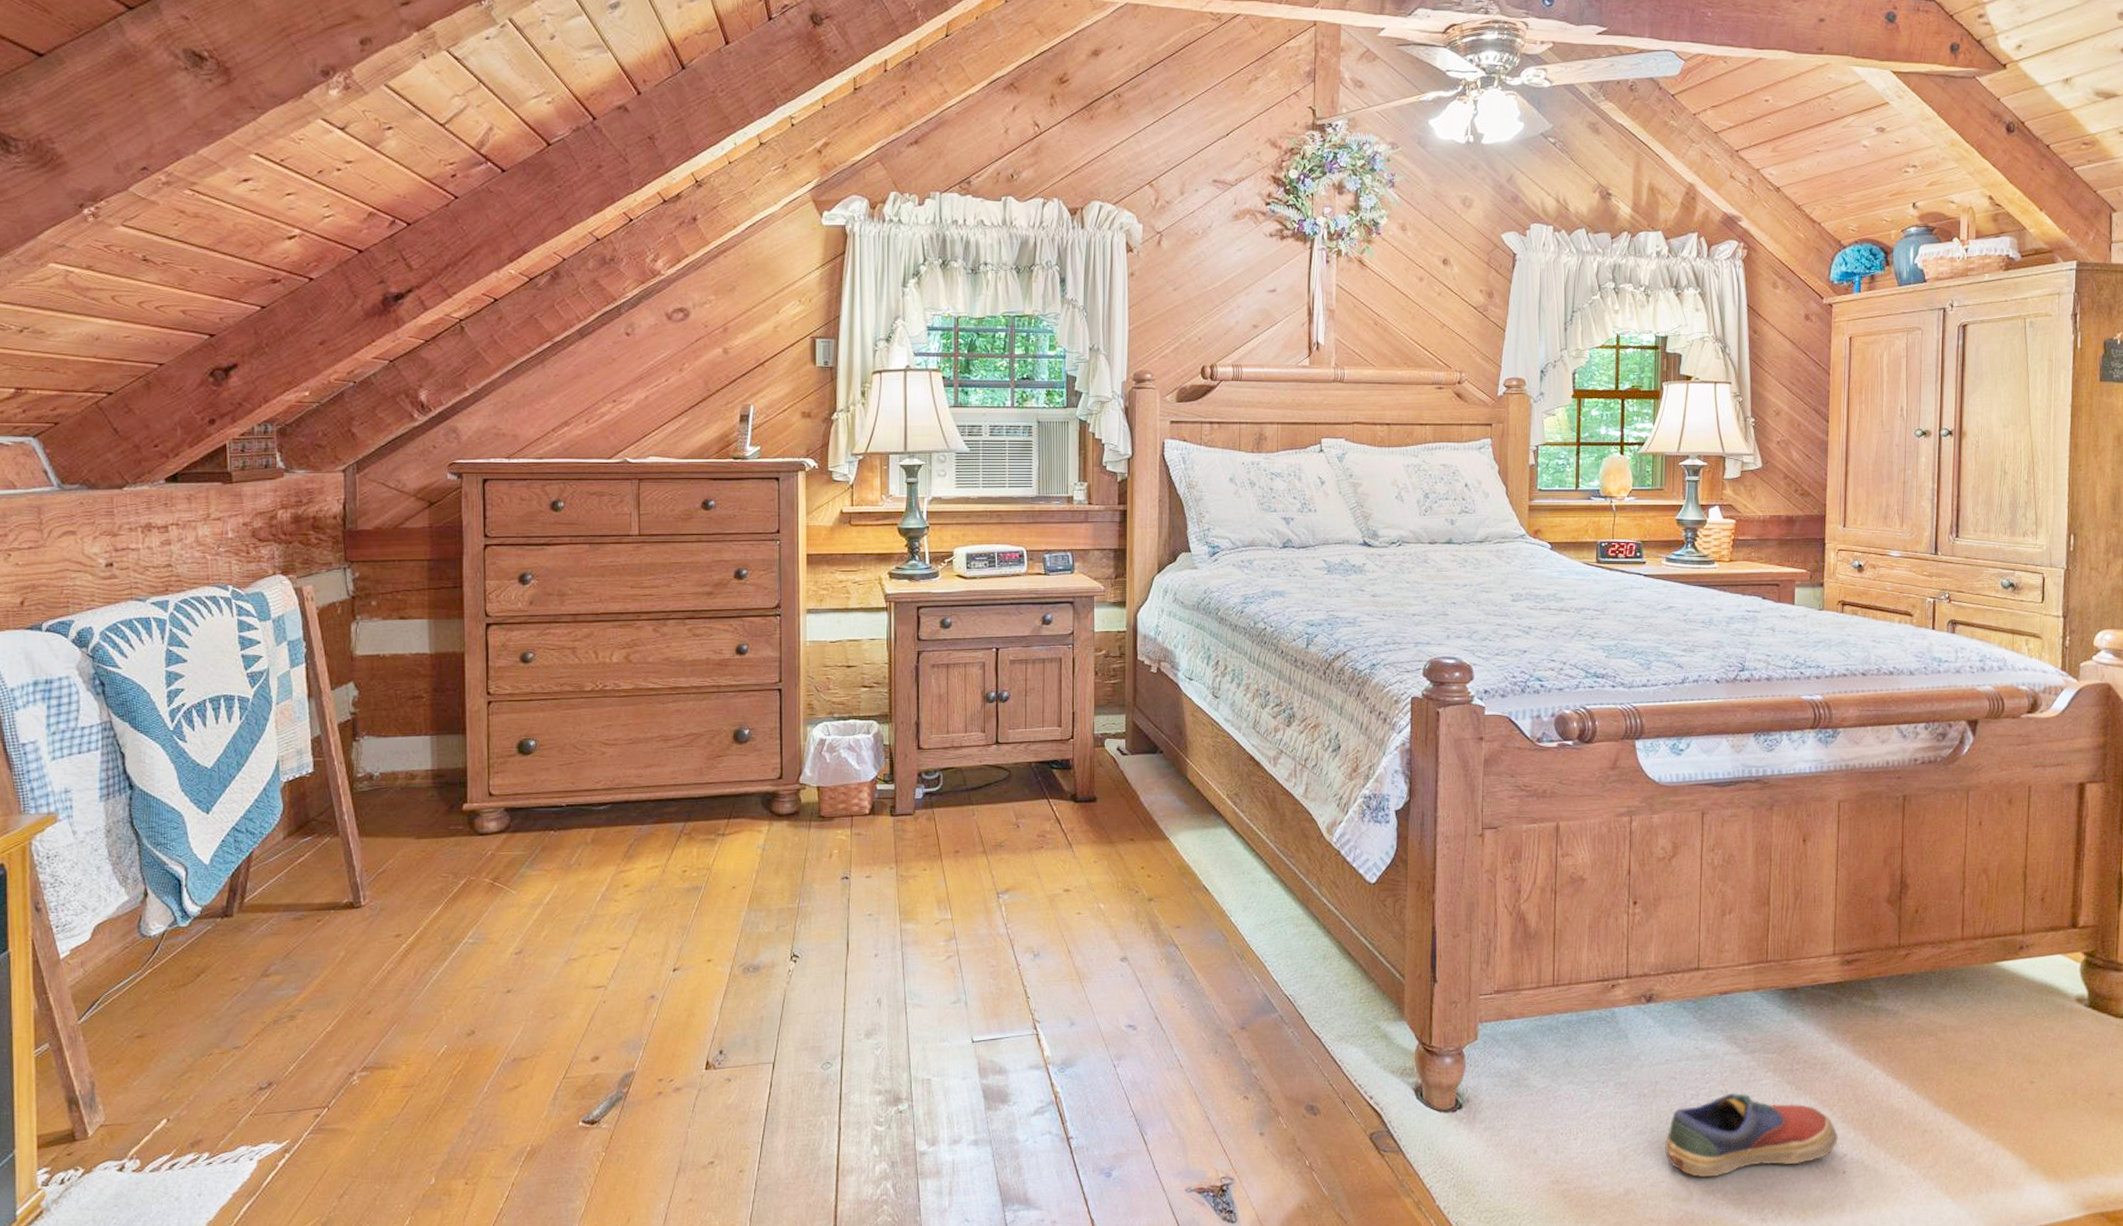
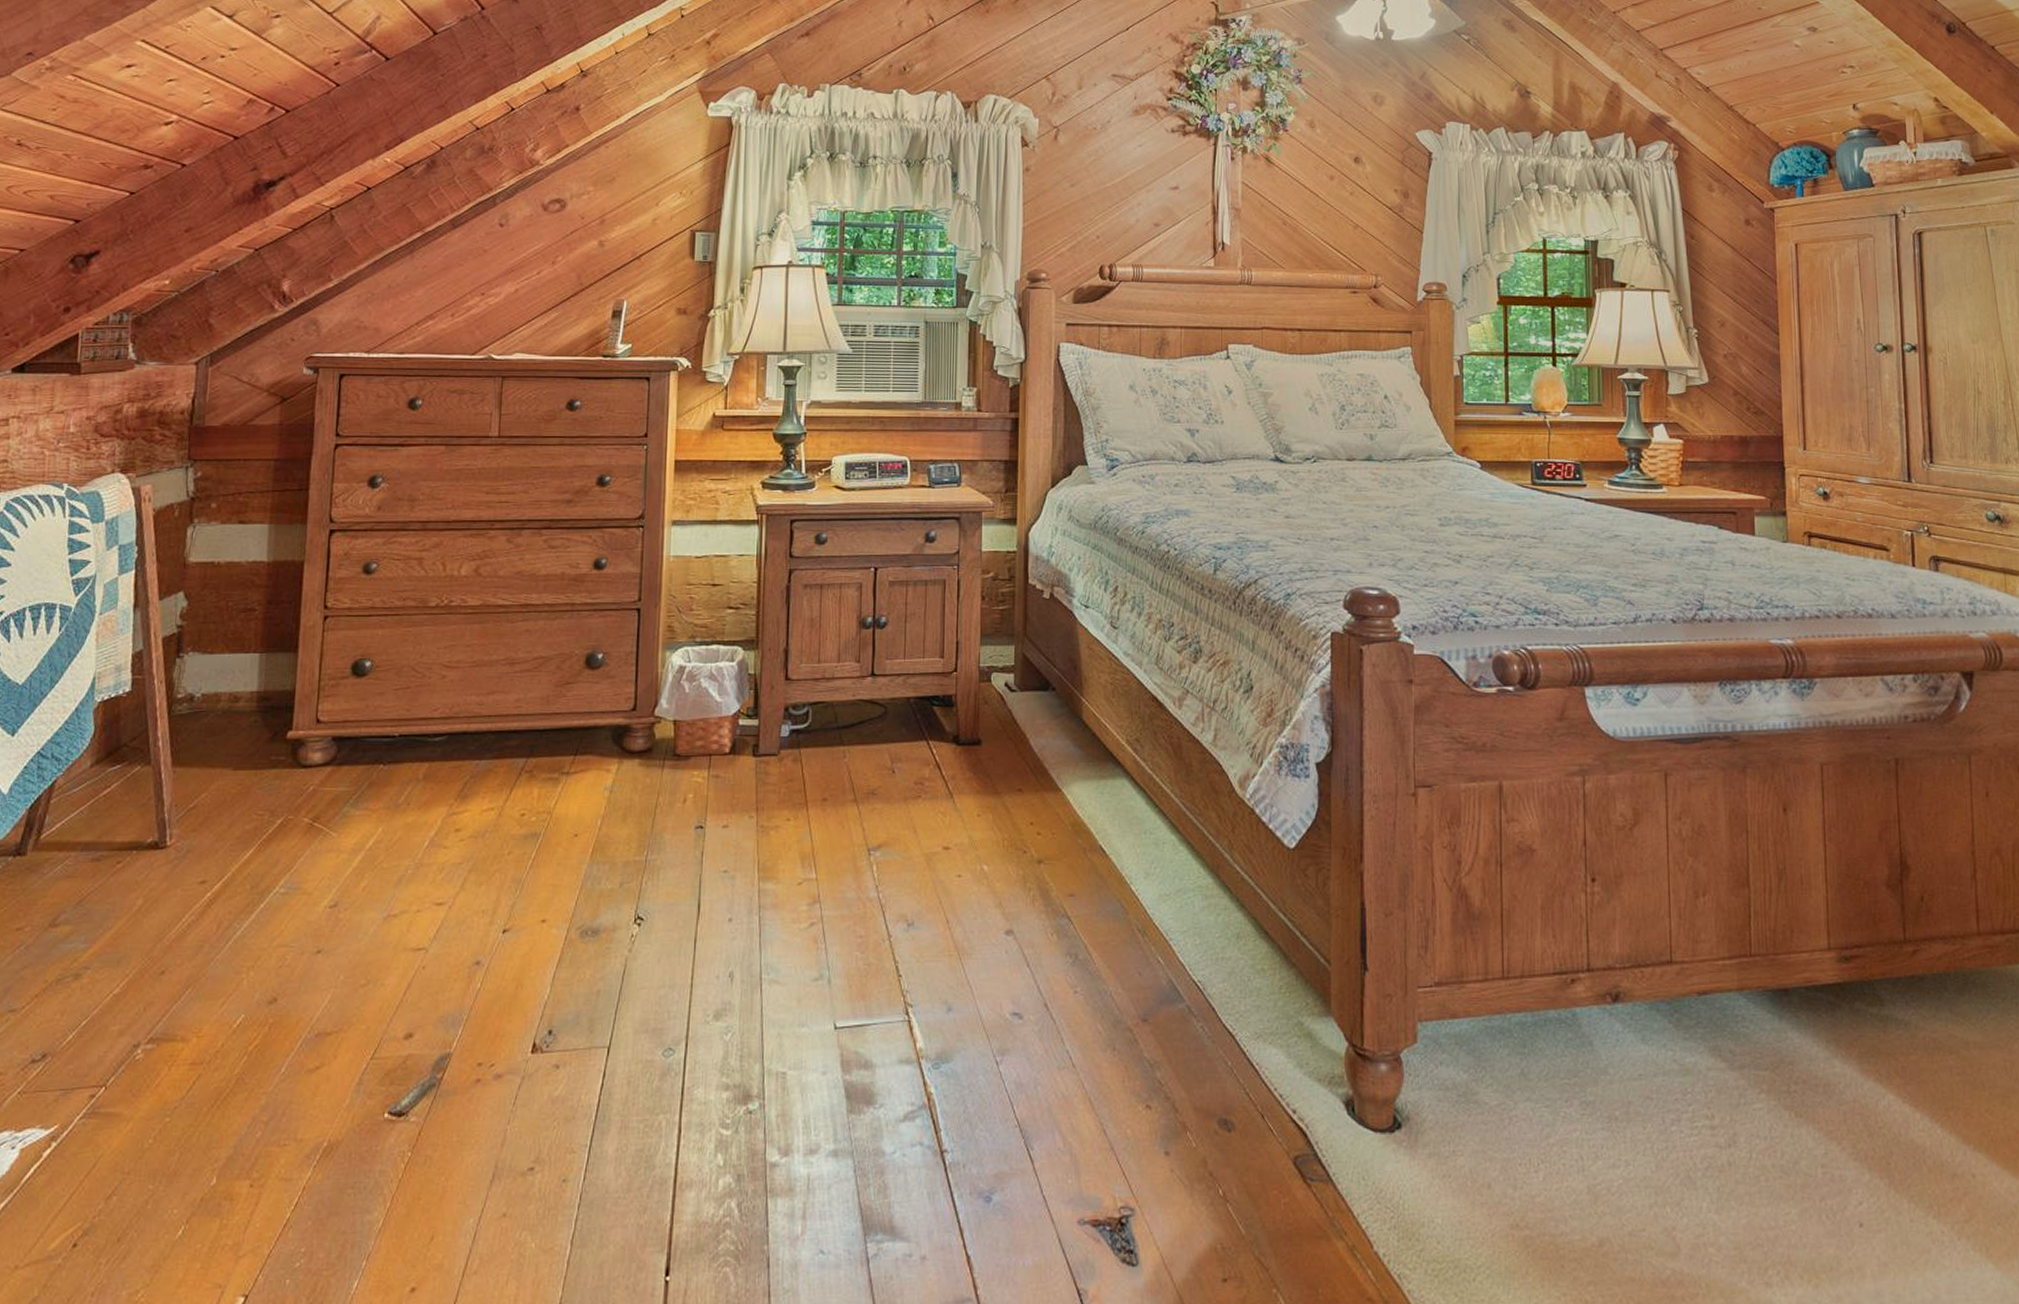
shoe: present [1665,1092,1838,1178] -> none [1644,1118,1851,1227]

